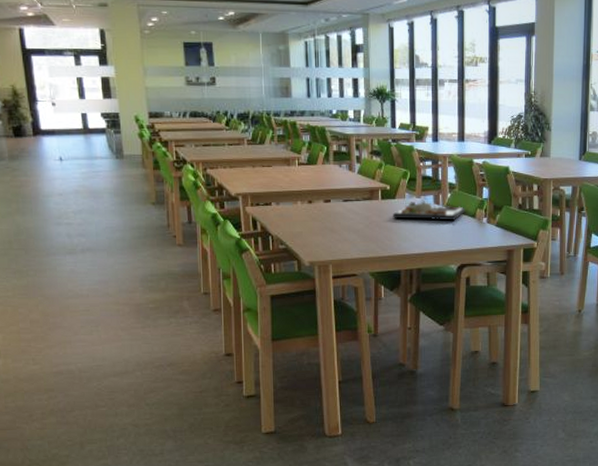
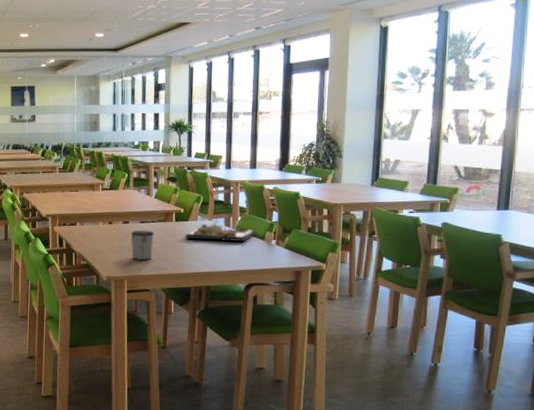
mug: none [333,209,359,242] -> present [131,230,155,260]

